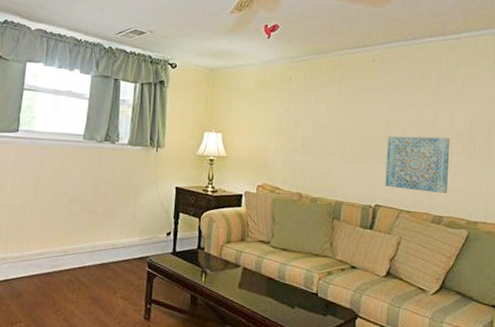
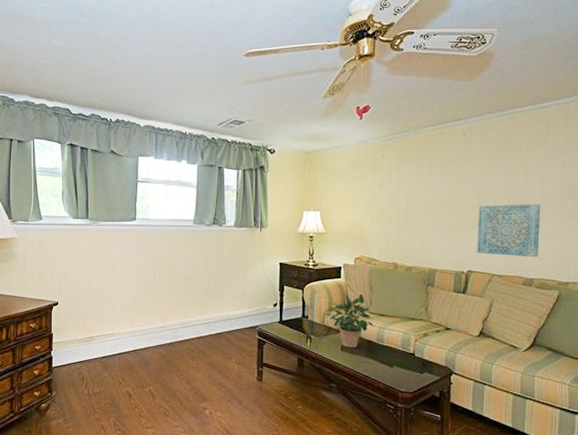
potted plant: none [223,225,274,285] -> present [326,293,373,348]

